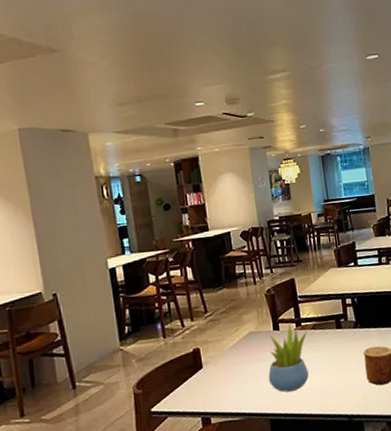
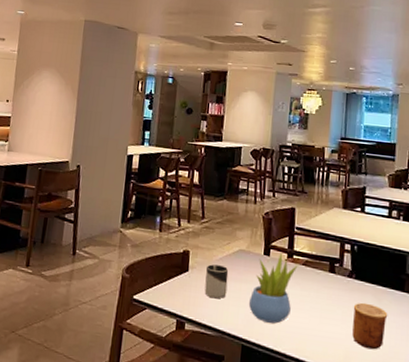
cup: none [220,352,246,387] -> present [204,264,229,299]

